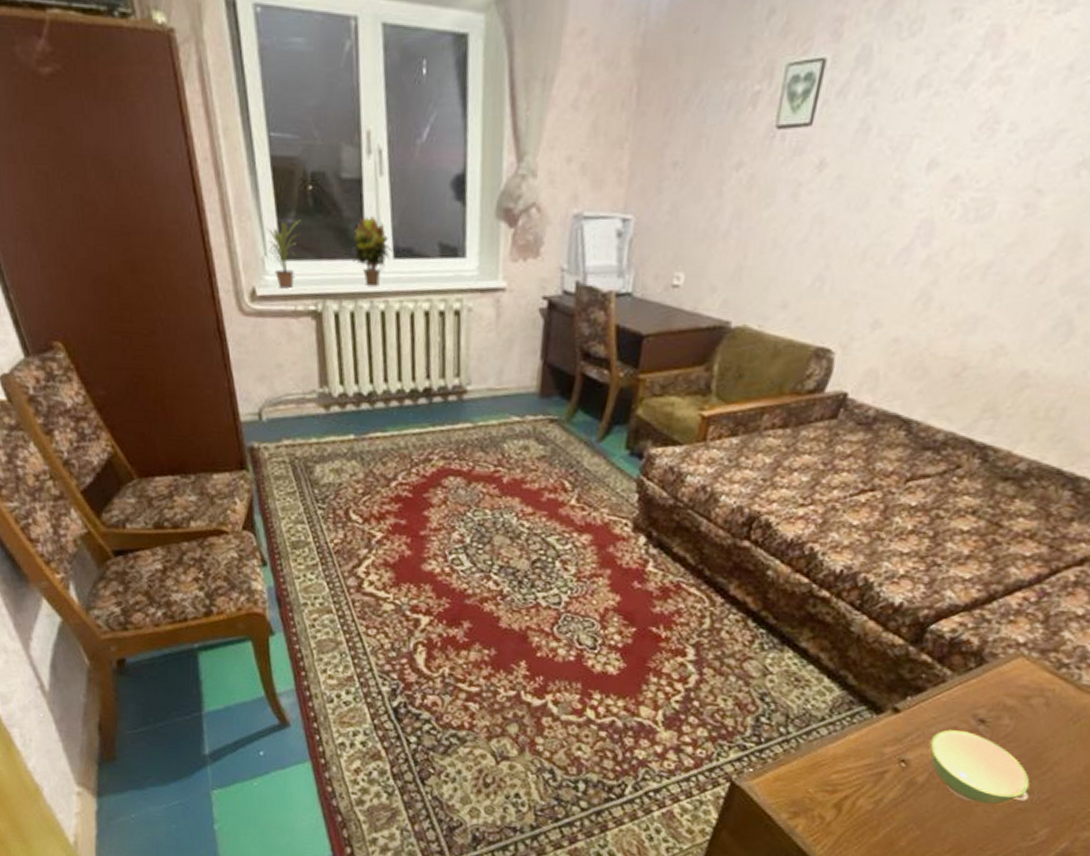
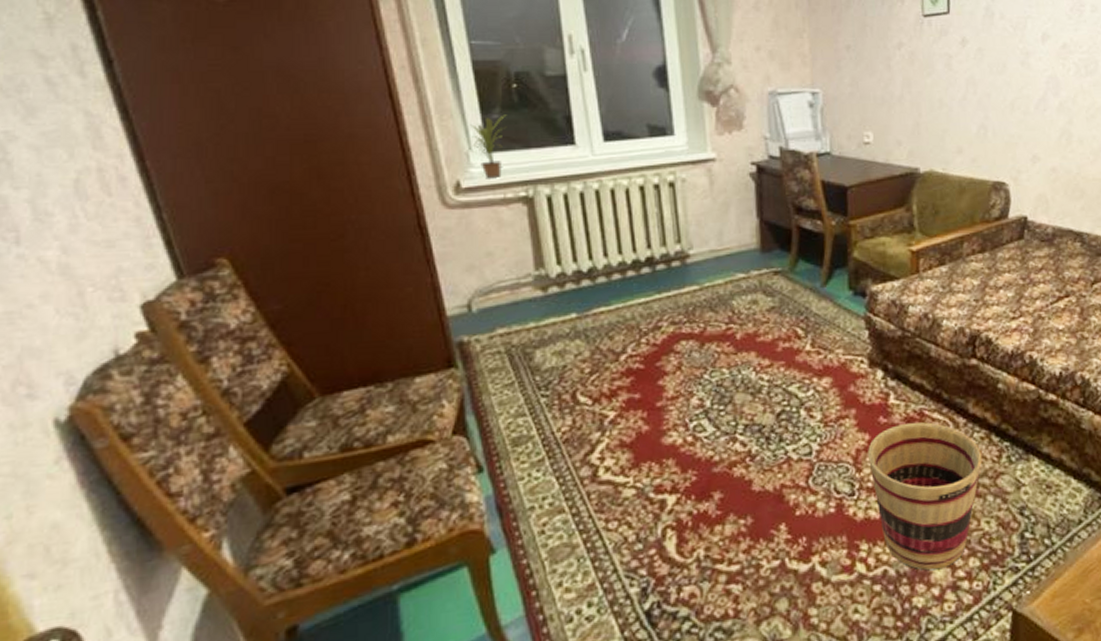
potted plant: present [352,216,392,288] -> none [561,106,602,170]
basket: none [615,592,734,732] -> present [868,422,983,571]

